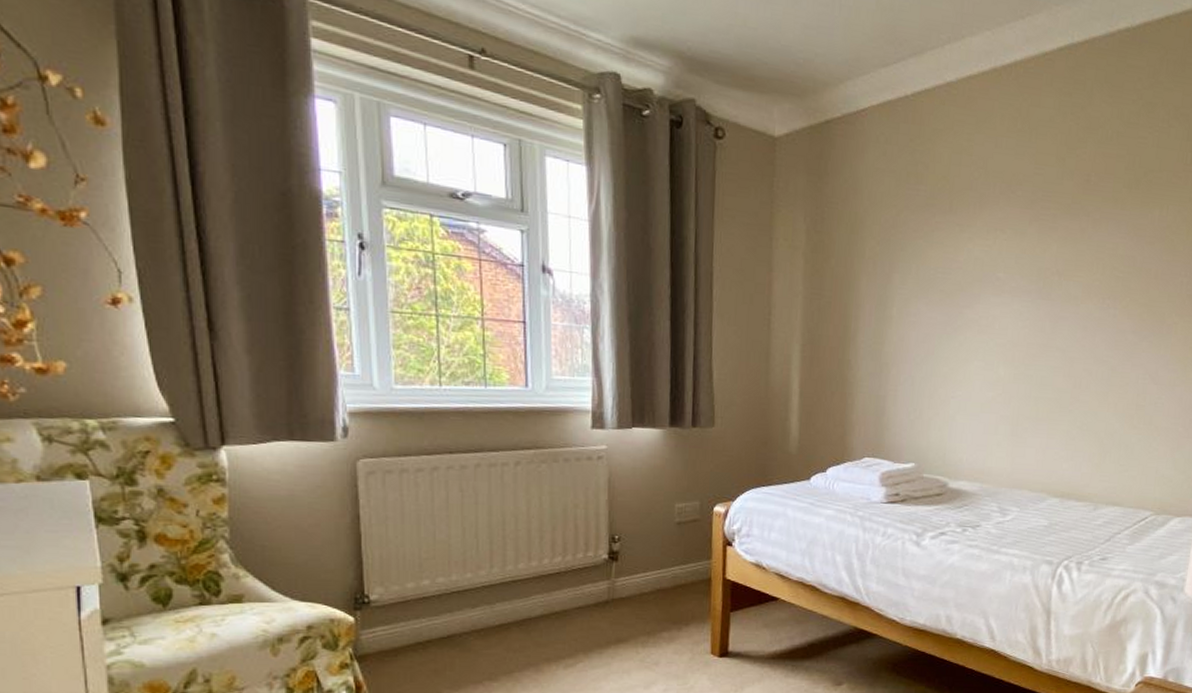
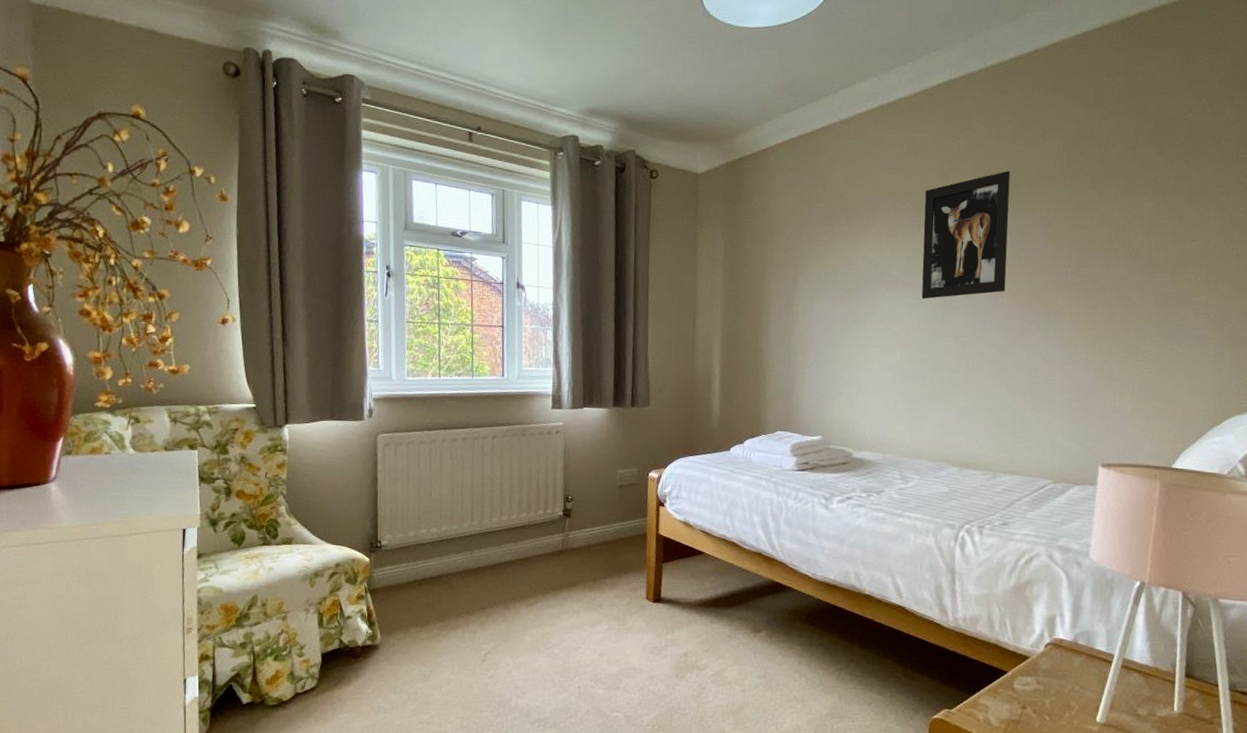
wall art: none [1029,159,1132,307] -> present [921,170,1011,299]

